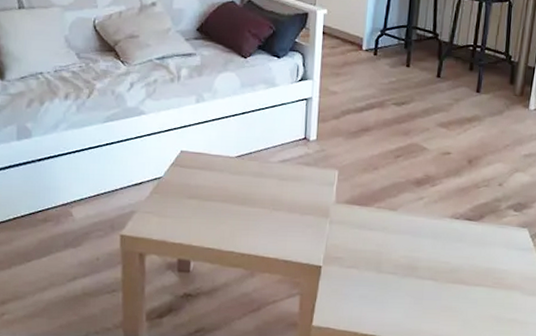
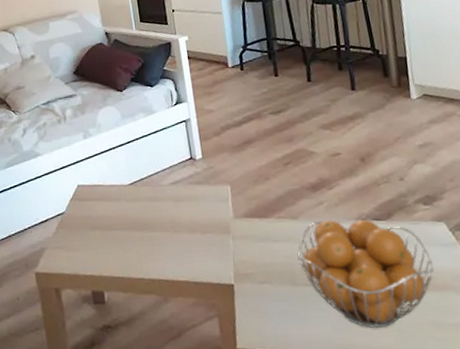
fruit basket: none [388,215,508,317] -> present [297,219,434,328]

